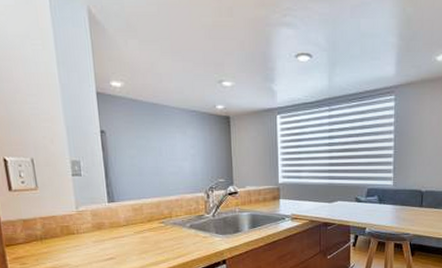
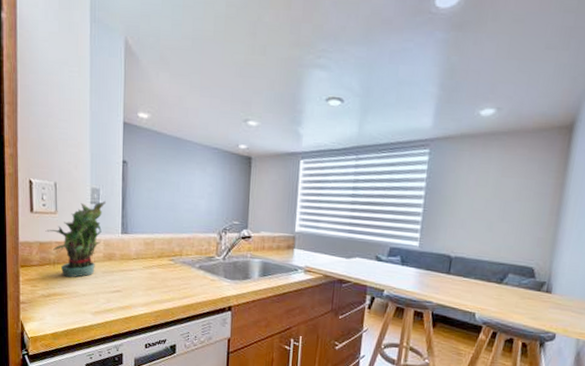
potted plant: none [27,173,88,251] -> present [45,201,106,278]

